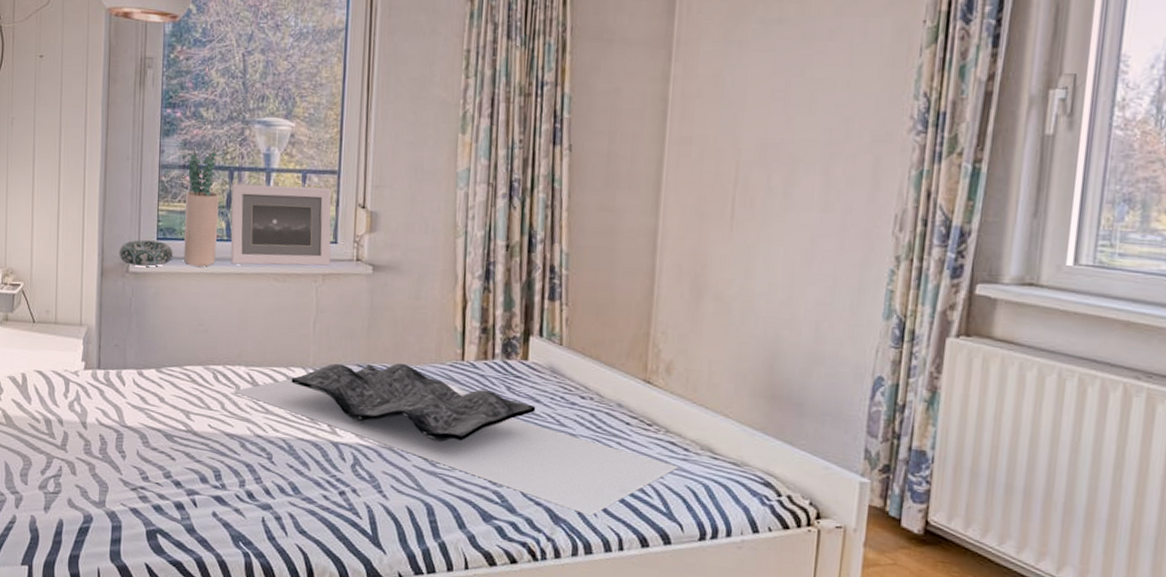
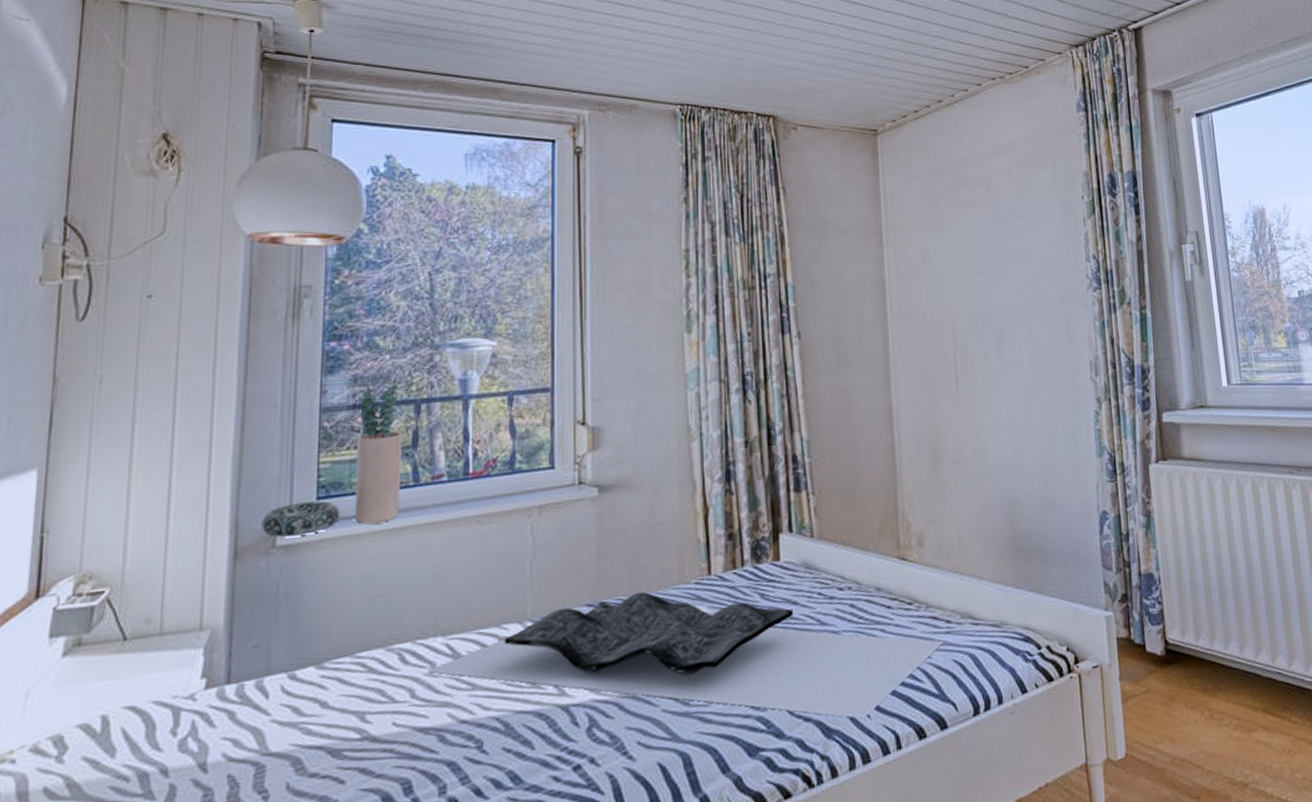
picture frame: present [230,184,332,266] -> none [418,408,547,513]

